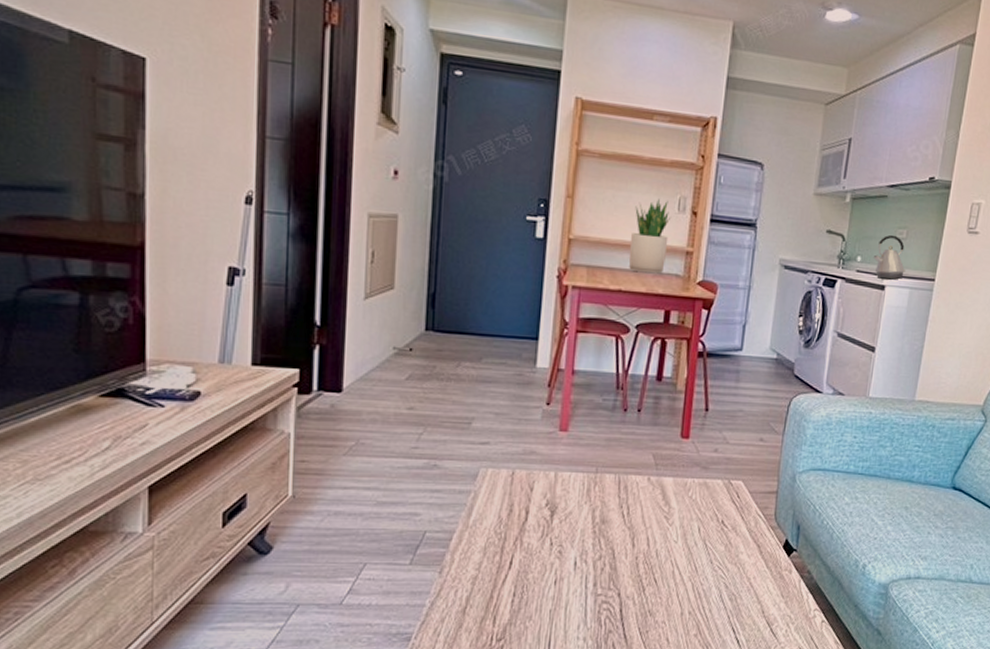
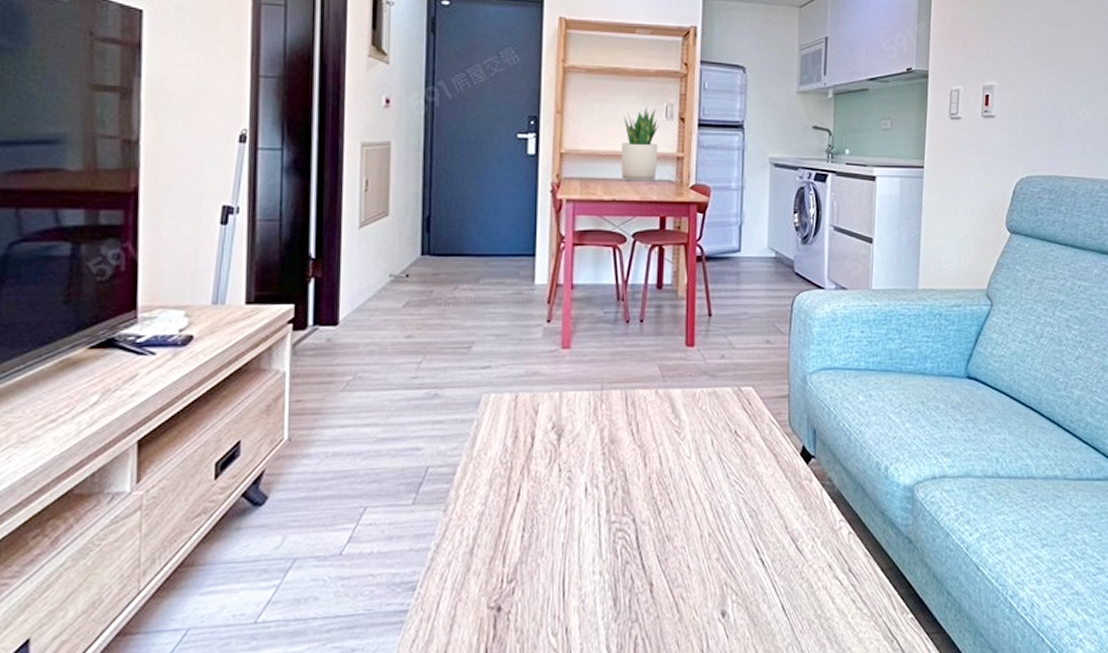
kettle: present [873,234,906,280] -> none [861,126,894,170]

